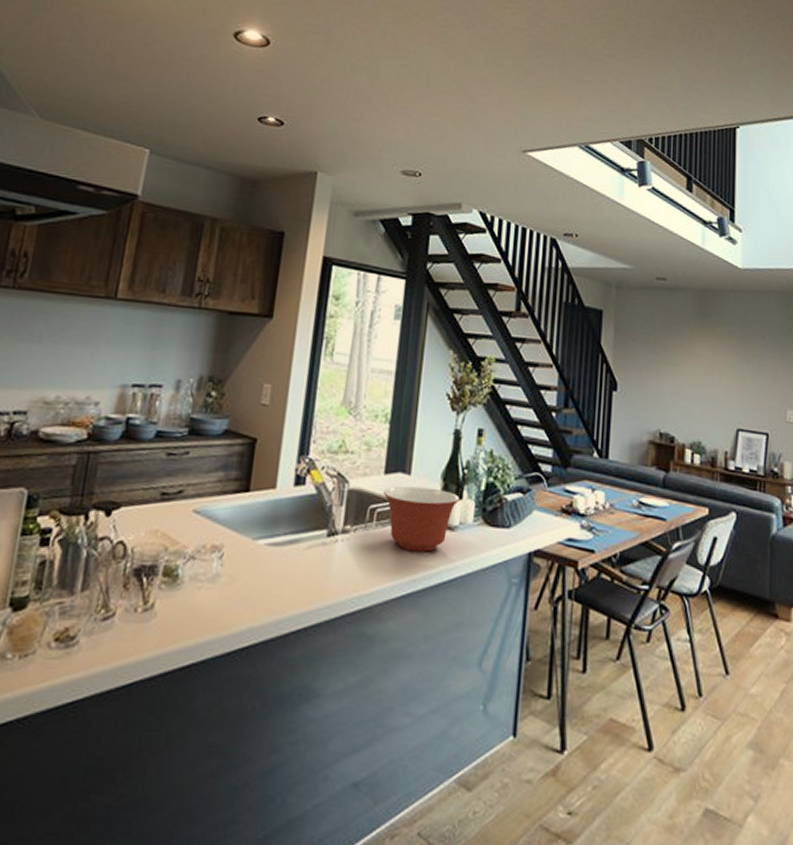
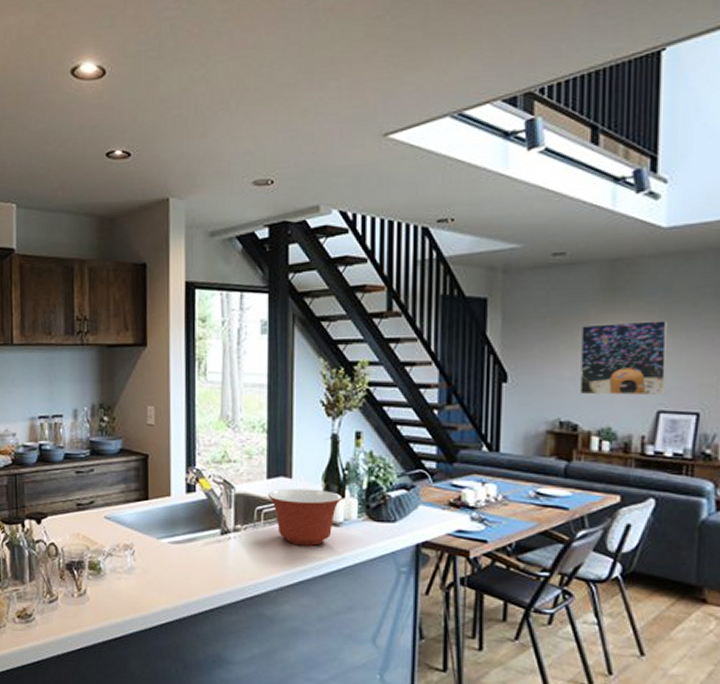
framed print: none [677,344,744,415] -> present [580,321,668,396]

